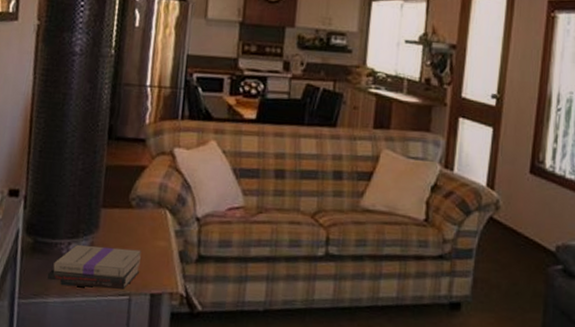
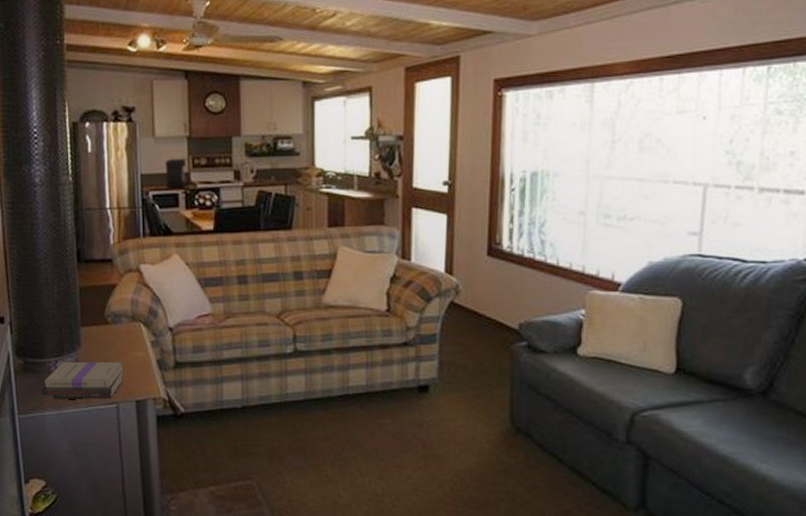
coffee maker: none [213,42,236,74] -> present [165,158,189,189]

